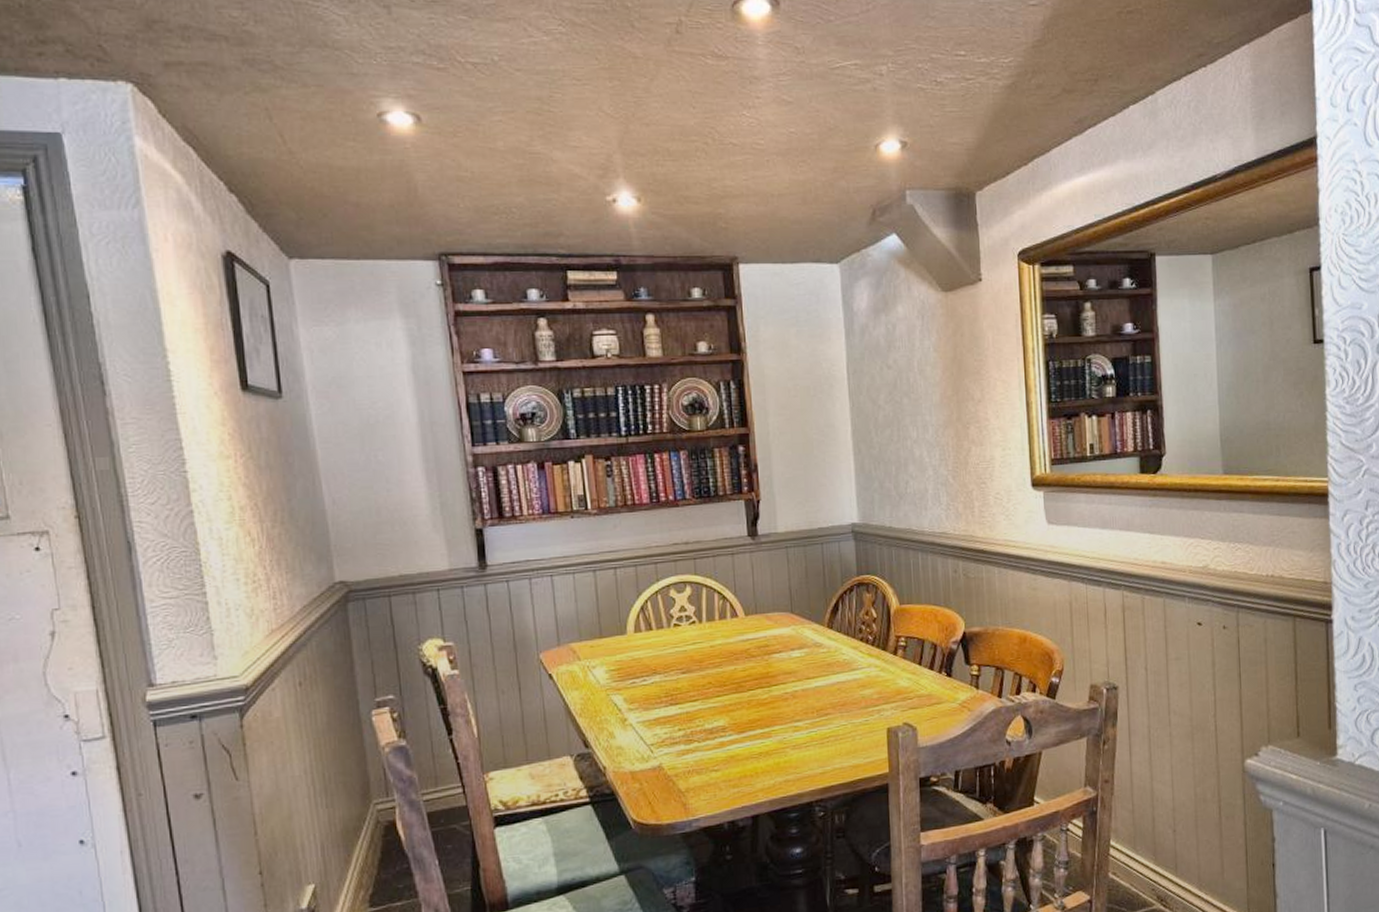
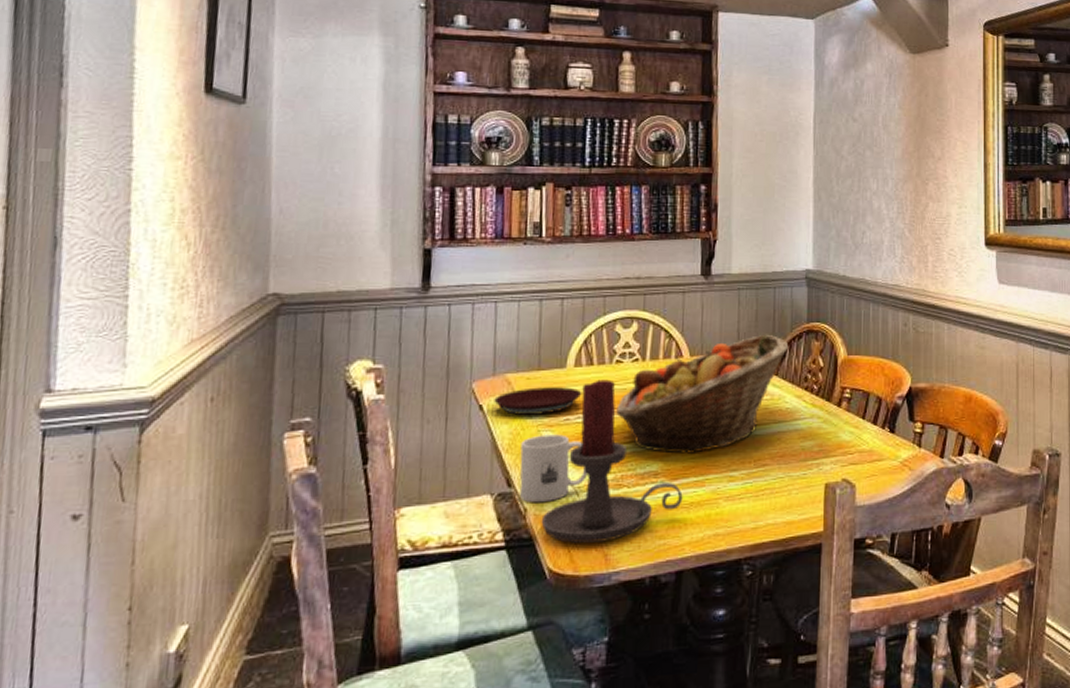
plate: none [562,652,645,682] -> present [494,387,582,415]
mug: none [592,697,659,762] -> present [519,434,588,503]
candle holder: none [620,642,752,796] -> present [541,379,683,544]
fruit basket: none [679,589,841,708] -> present [616,334,789,454]

